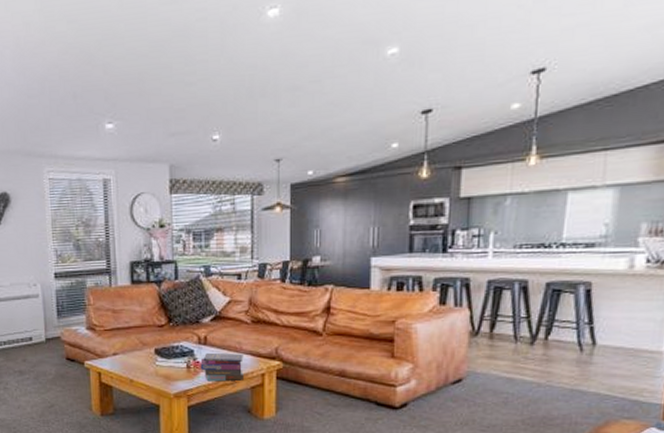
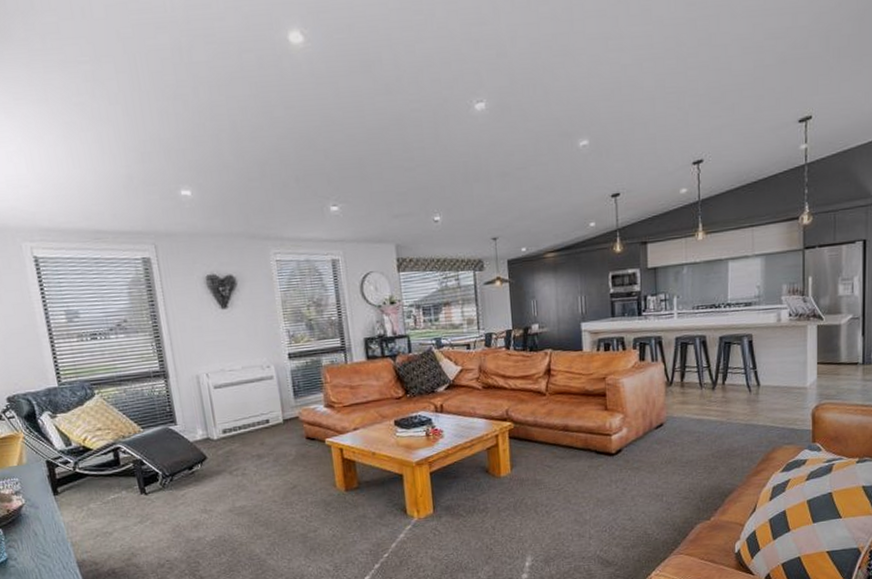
books: present [200,352,244,382] -> none [438,418,480,447]

